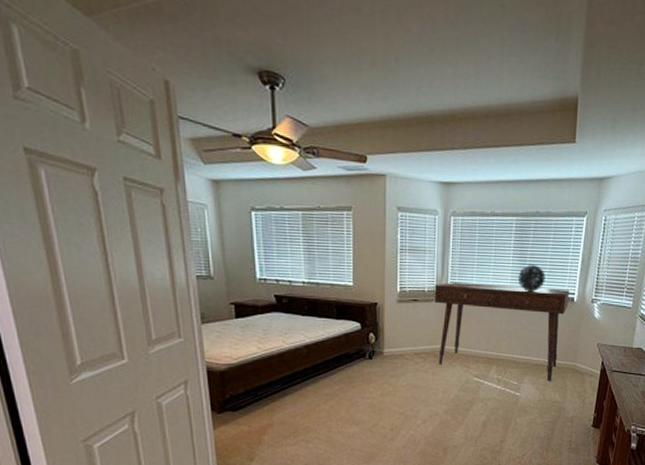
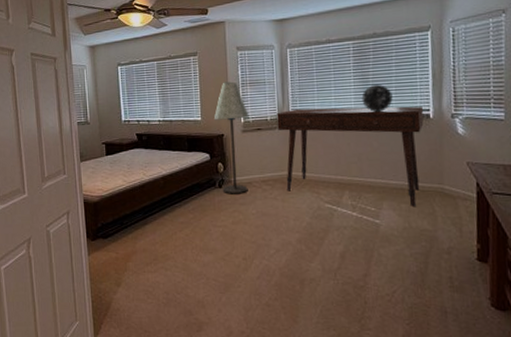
floor lamp: none [367,245,406,366] -> present [213,81,249,194]

